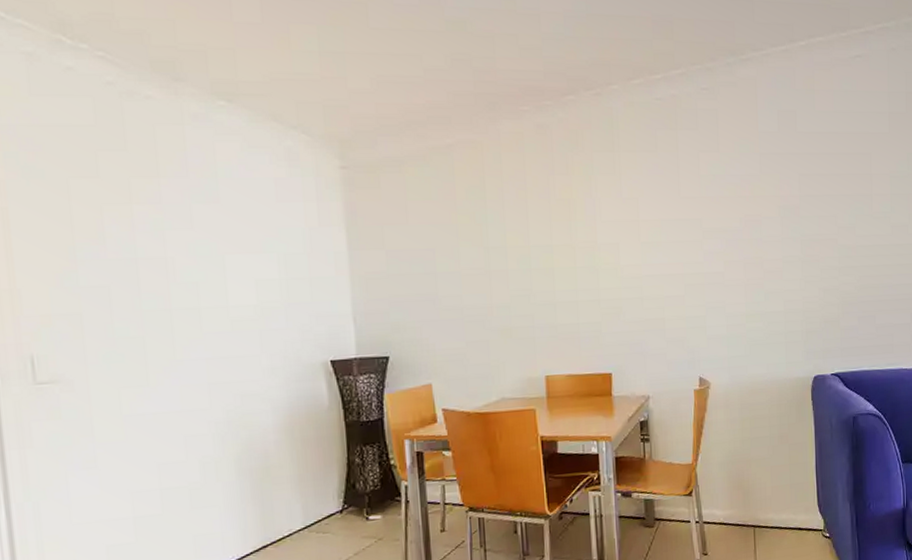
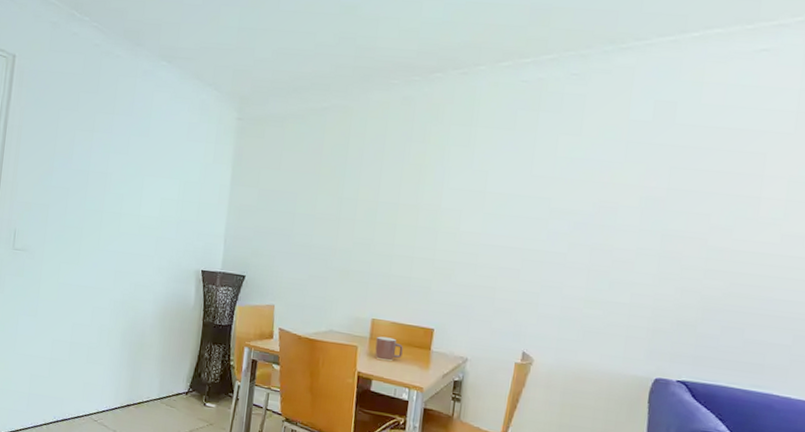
mug: none [554,391,584,419] -> present [375,336,403,362]

